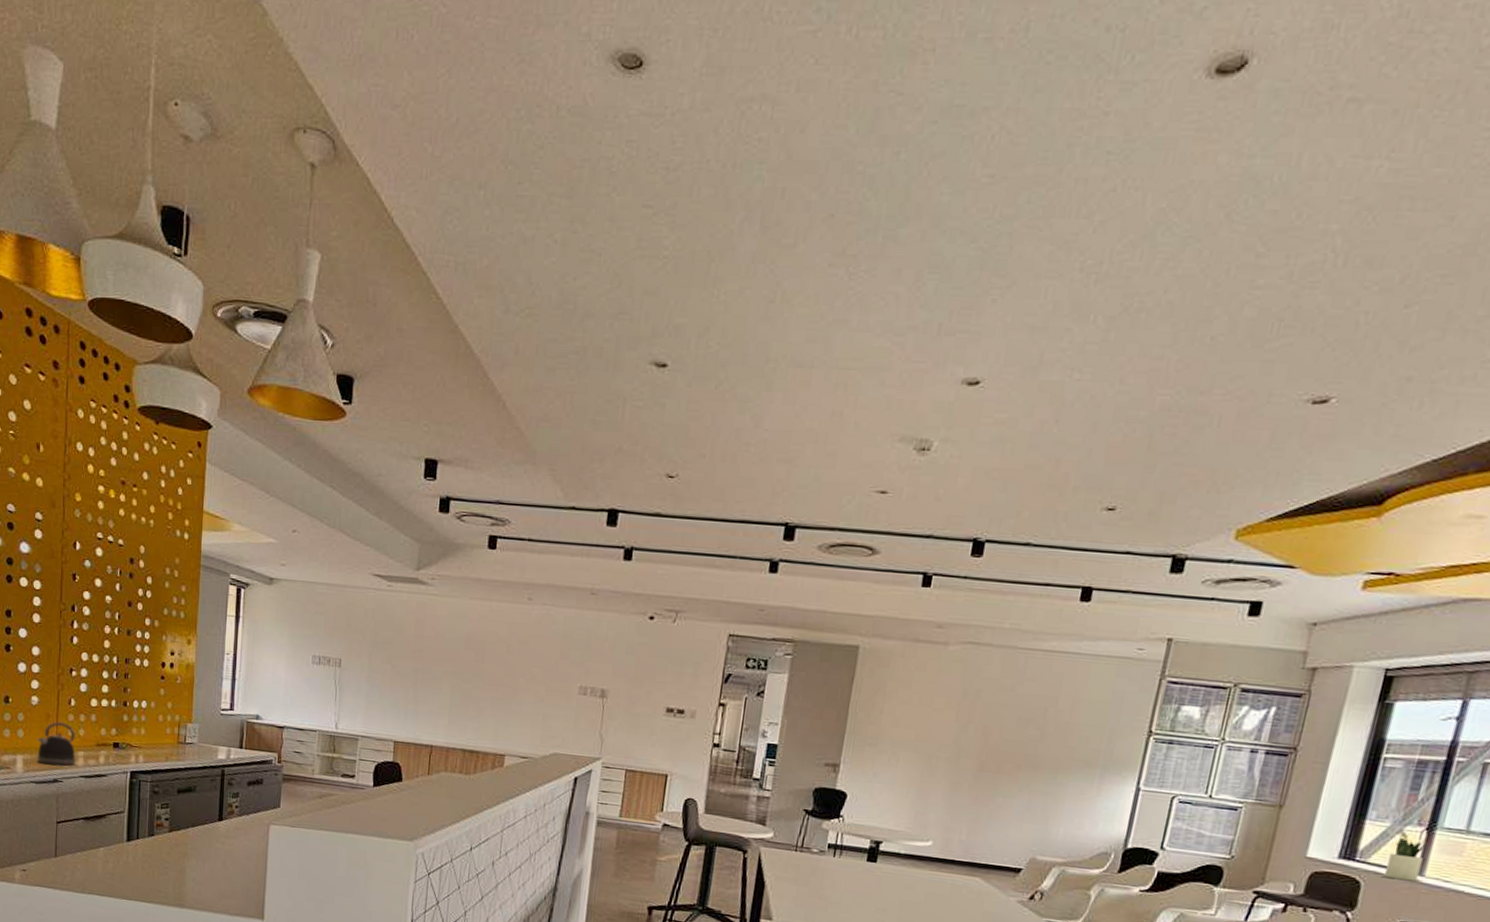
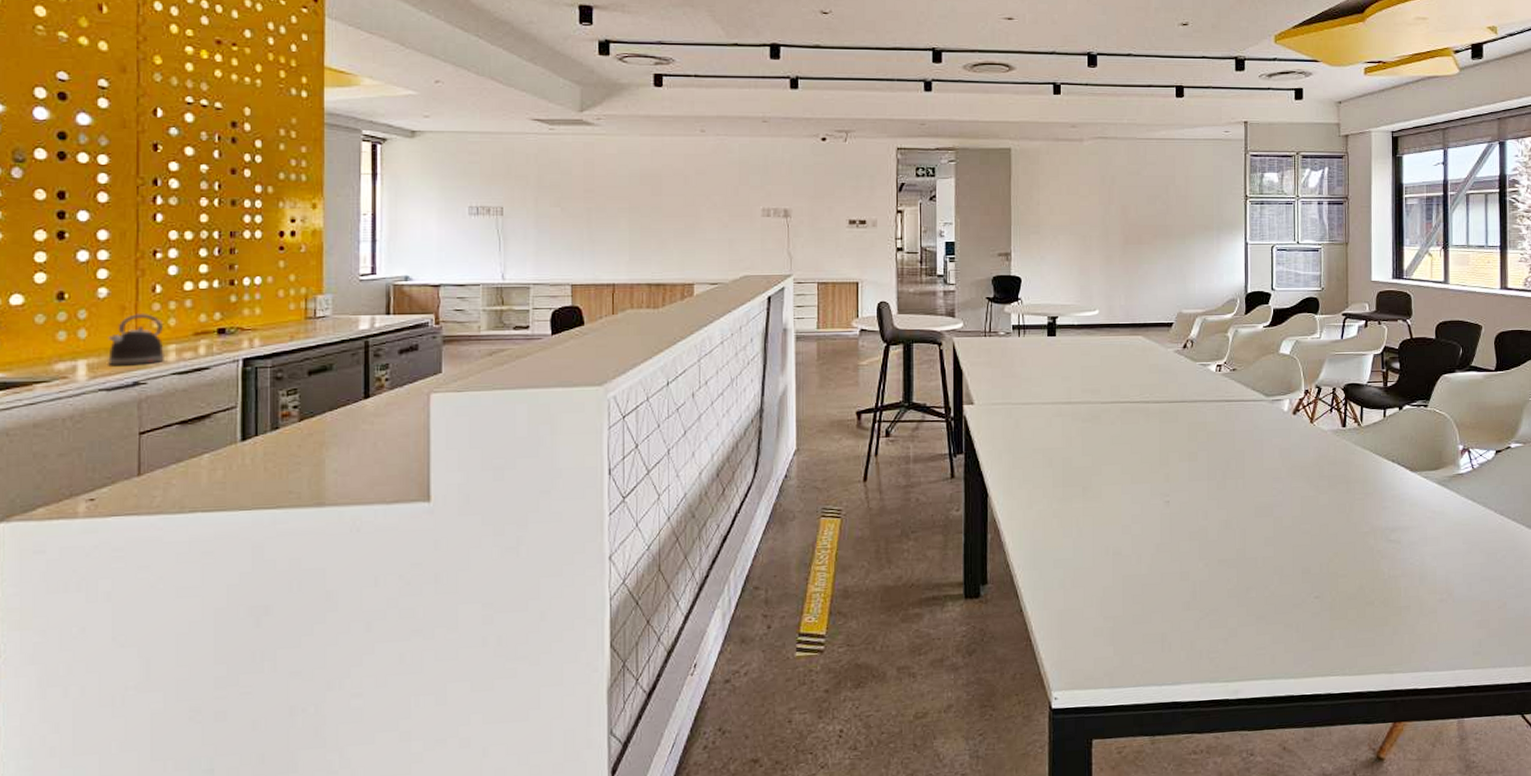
planter: present [1381,837,1427,882] -> none [1423,256,1448,289]

